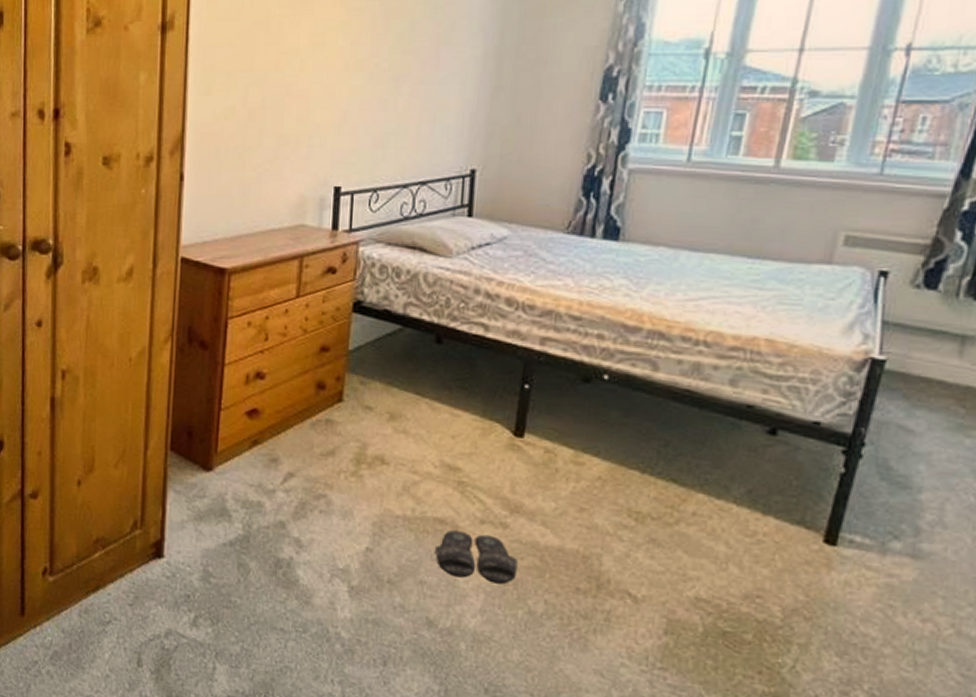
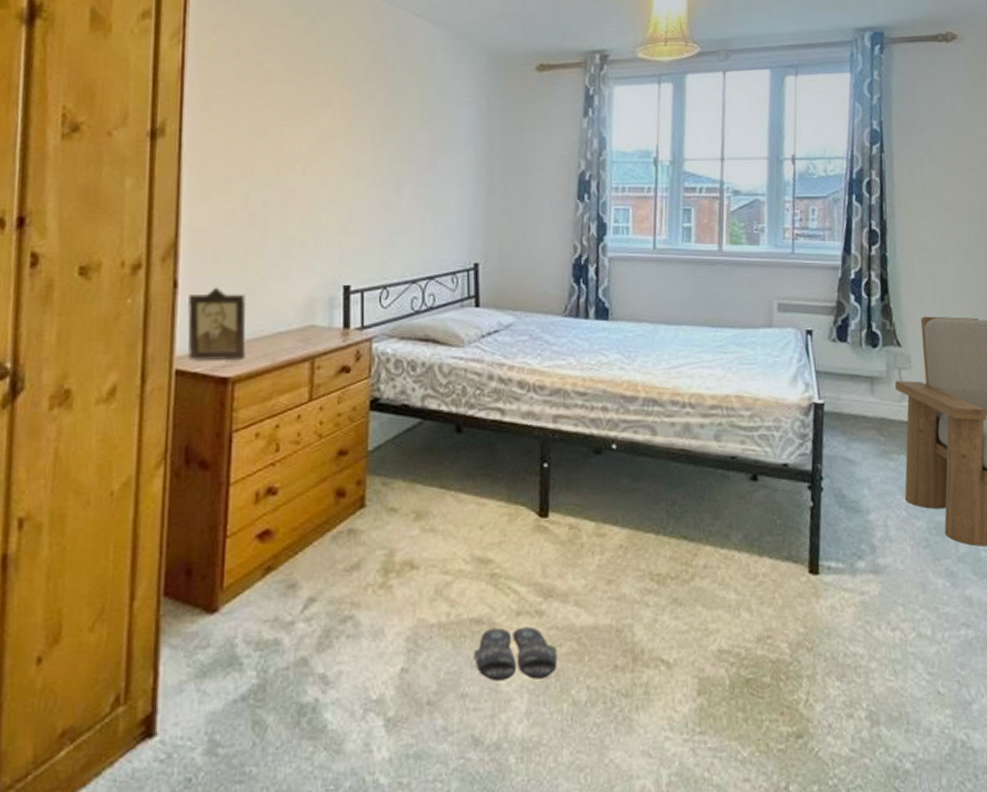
photo frame: none [191,181,244,253] -> present [187,286,247,361]

